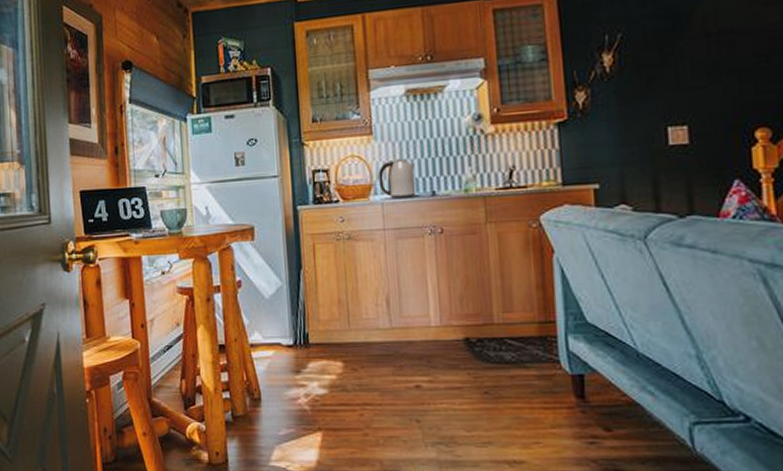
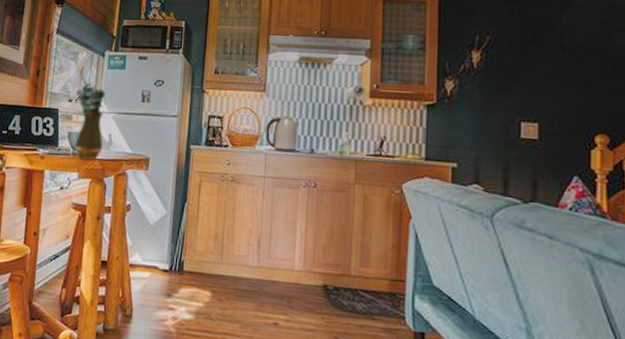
vase: none [162,153,202,238] -> present [75,82,106,160]

